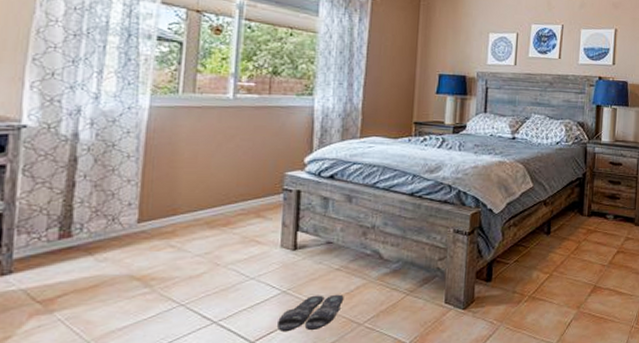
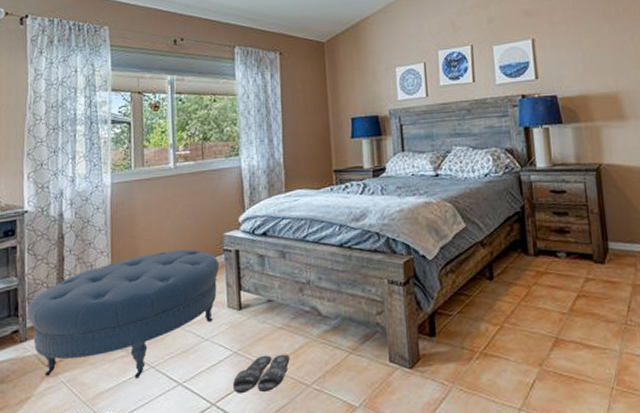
ottoman: none [15,184,277,317] -> present [28,249,220,379]

